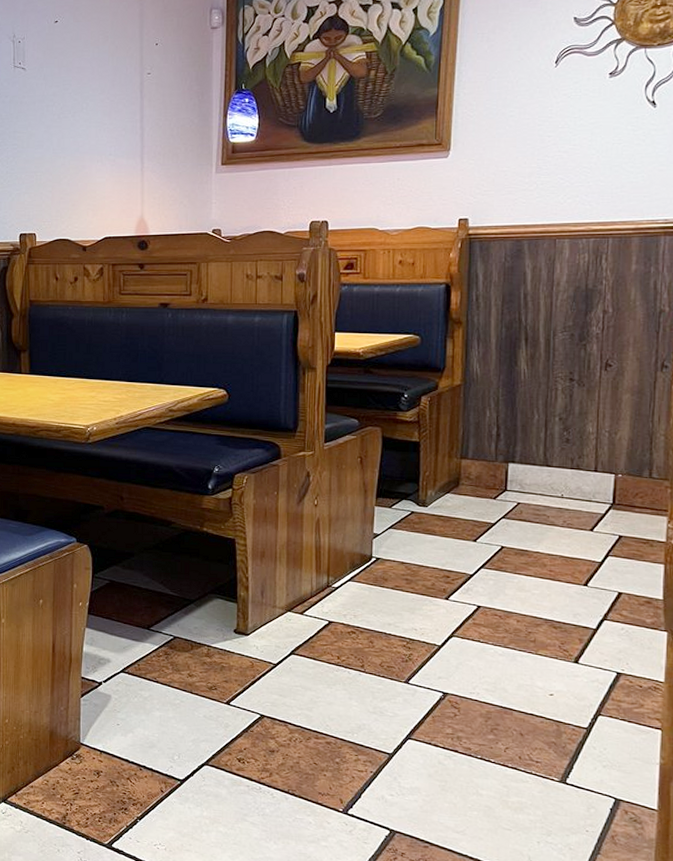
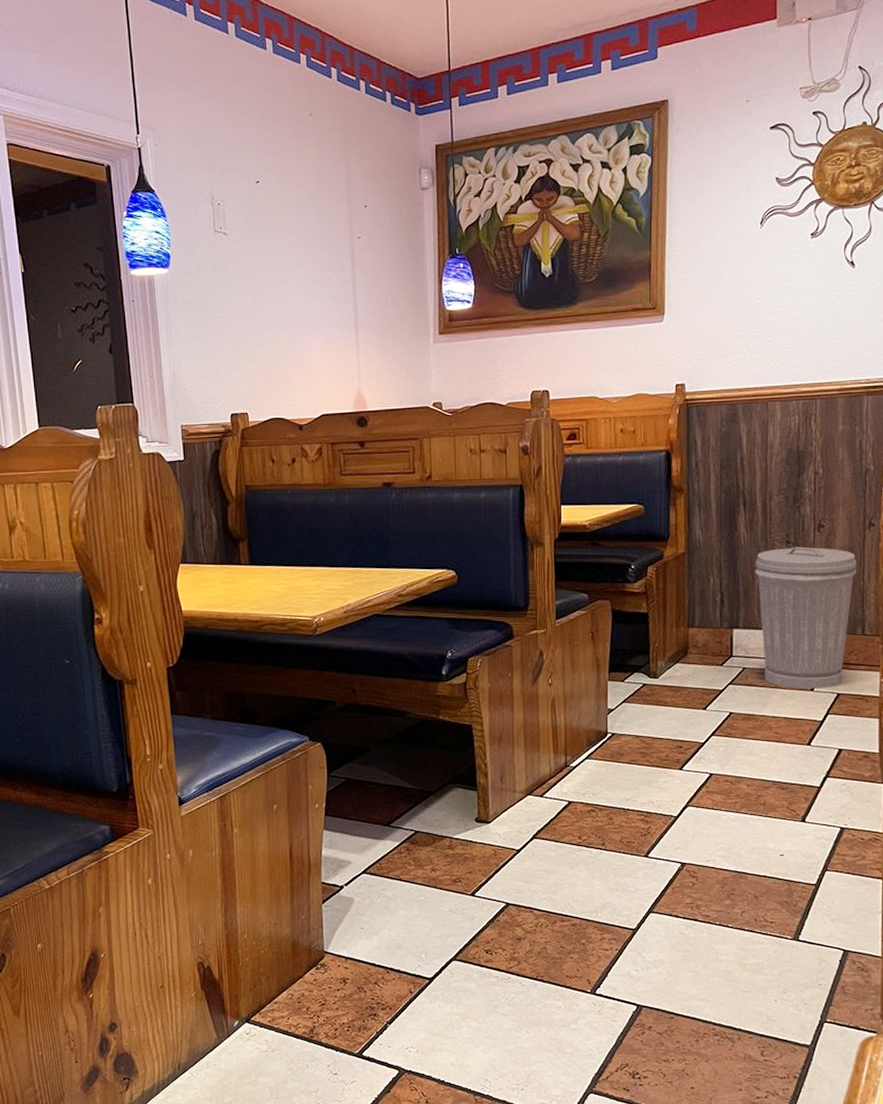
trash can: none [535,385,647,529] -> present [755,546,857,689]

